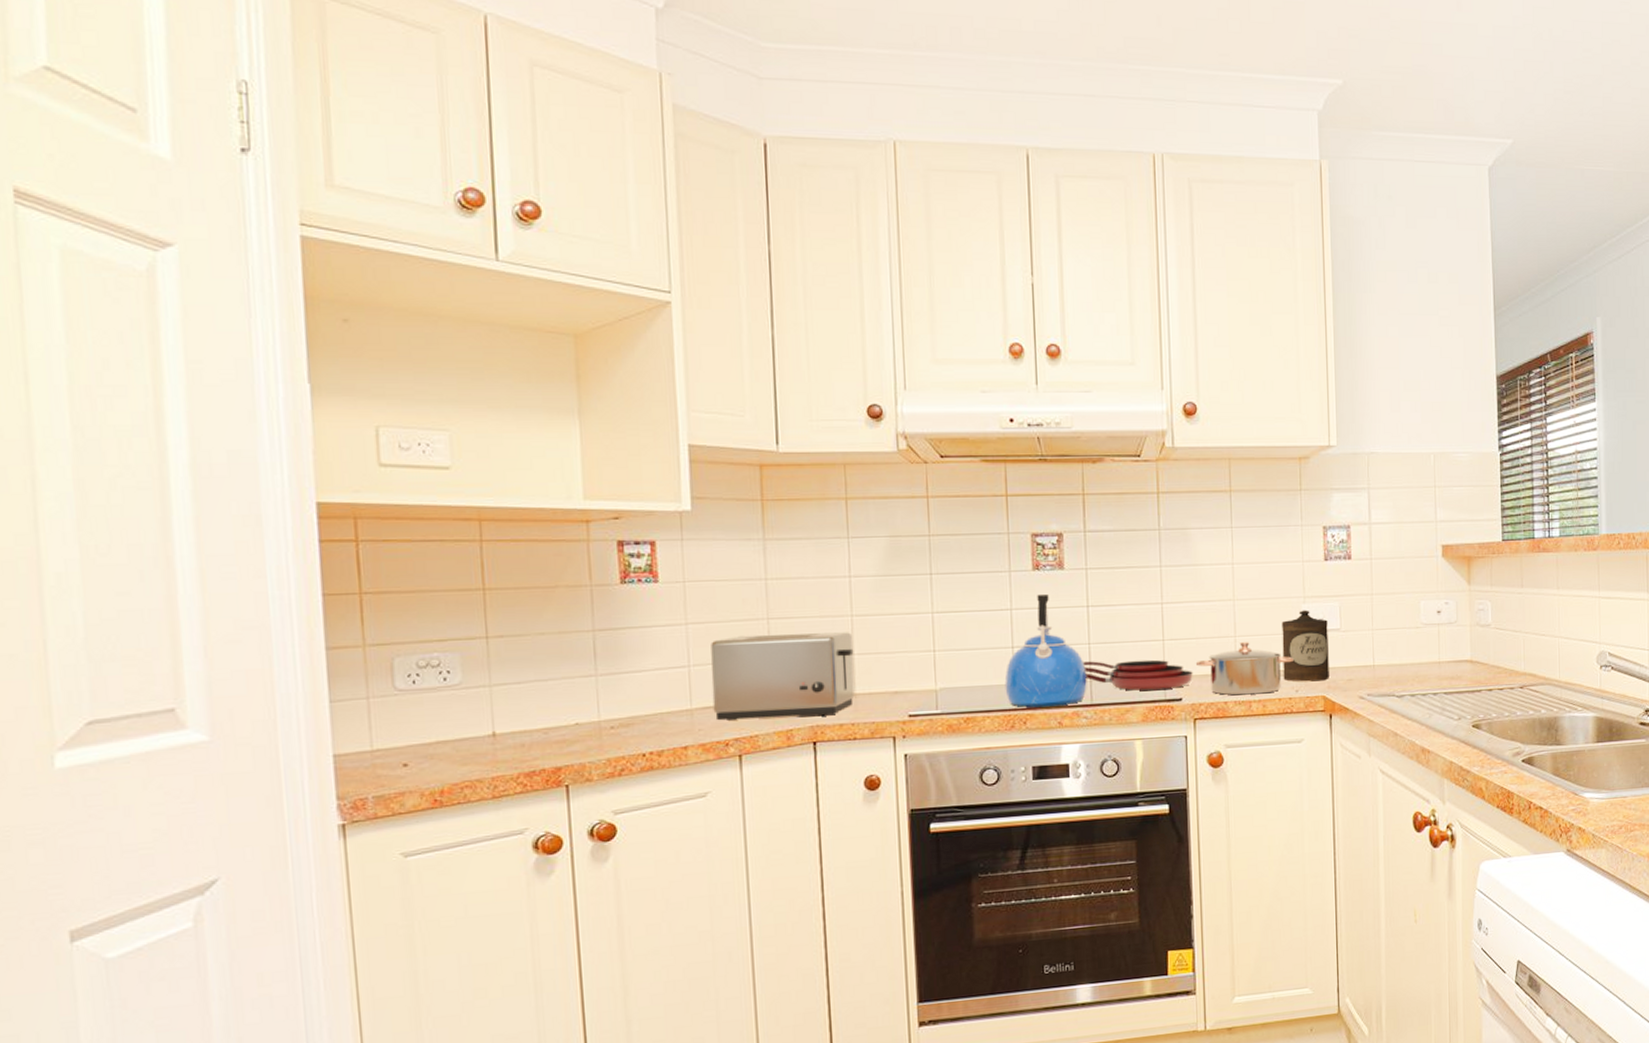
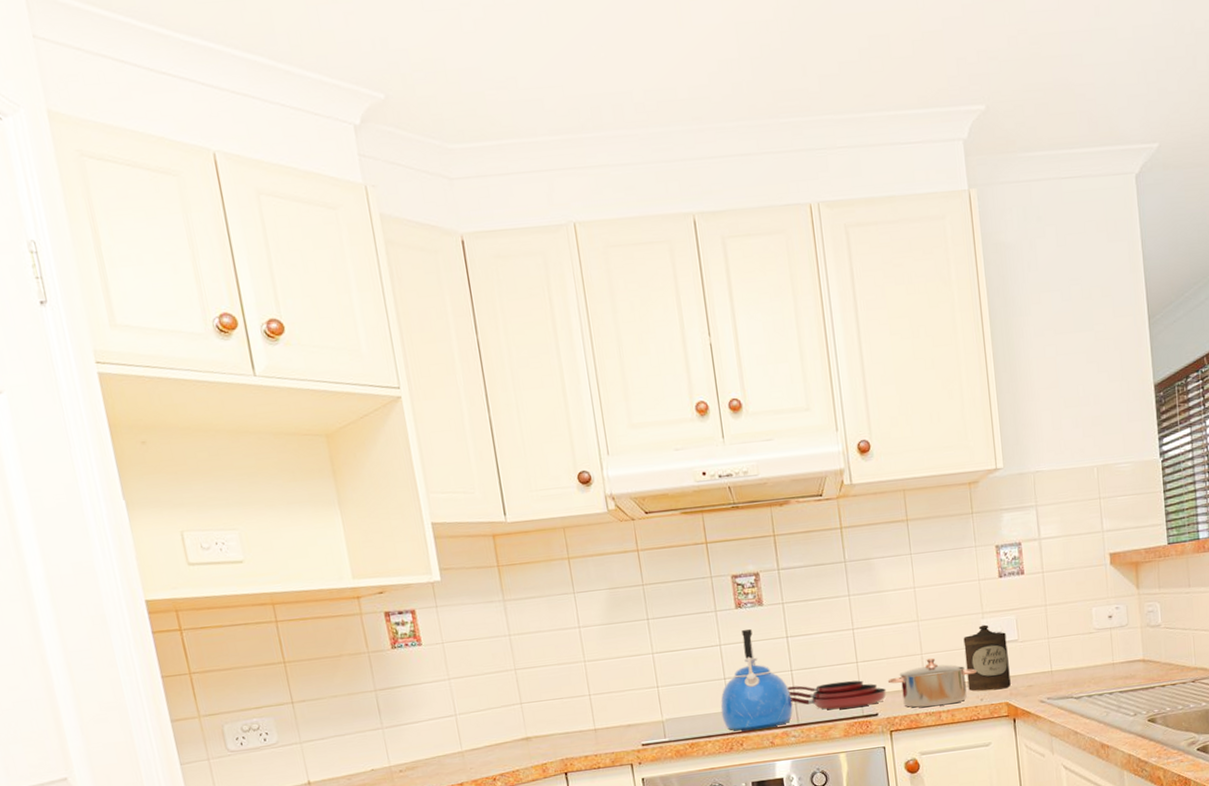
toaster: present [711,632,855,721] -> none [471,676,595,760]

